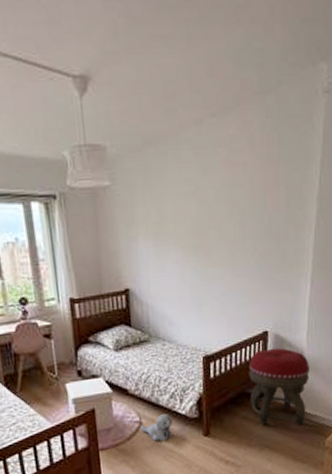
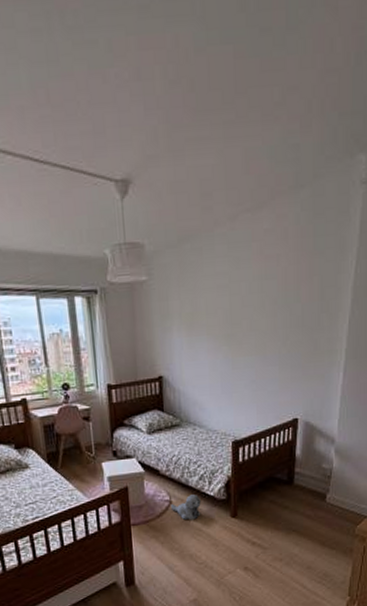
footstool: present [248,348,310,425] -> none [277,435,340,511]

